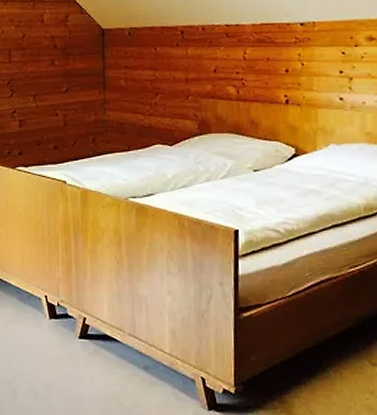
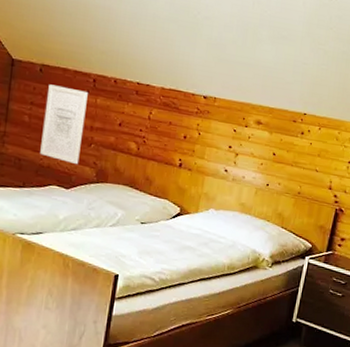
wall art: none [138,44,179,119] -> present [40,84,88,164]

